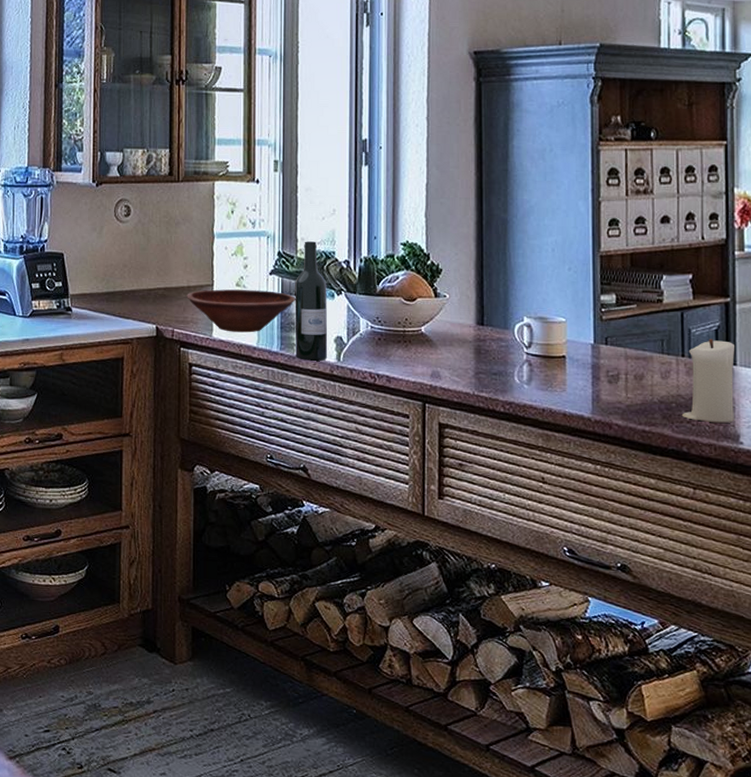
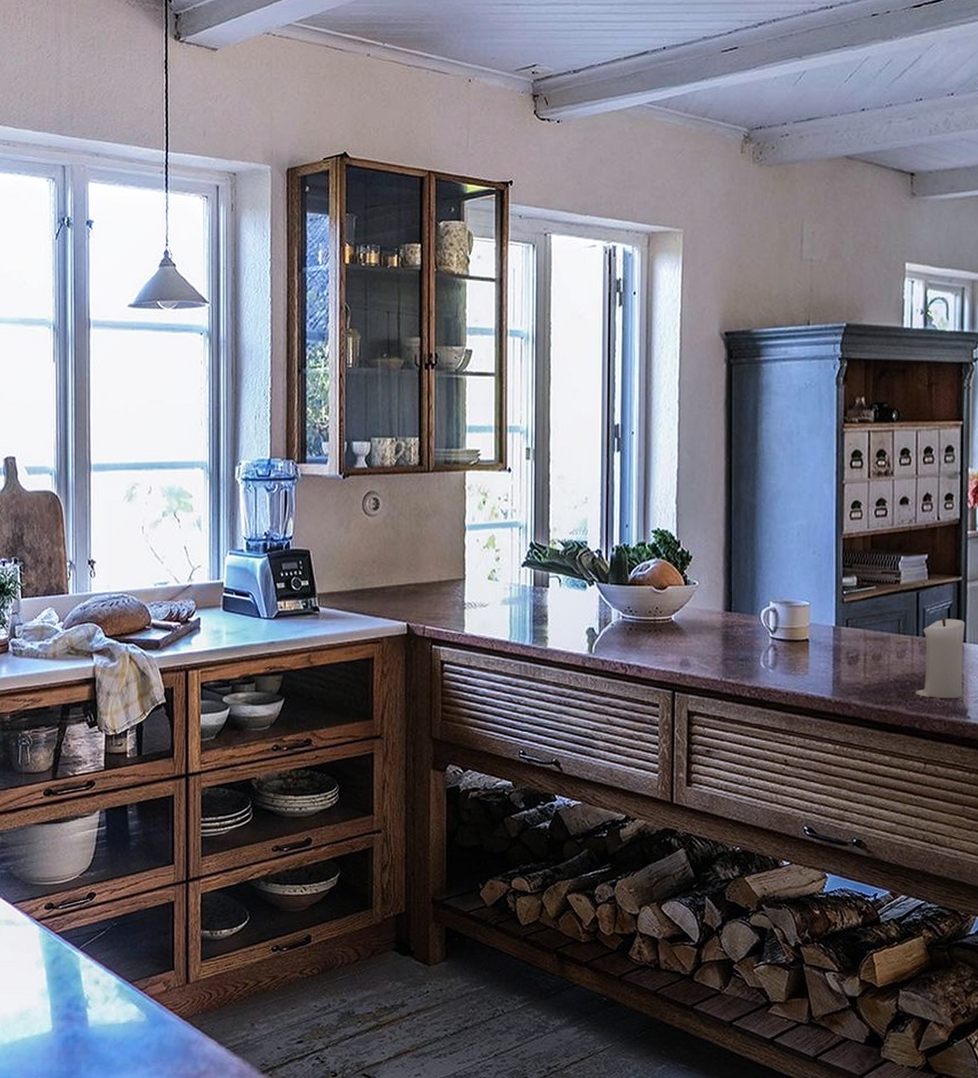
ceramic bowl: present [187,289,296,333] -> none [438,583,548,627]
wine bottle: present [295,241,328,361] -> none [547,531,580,653]

